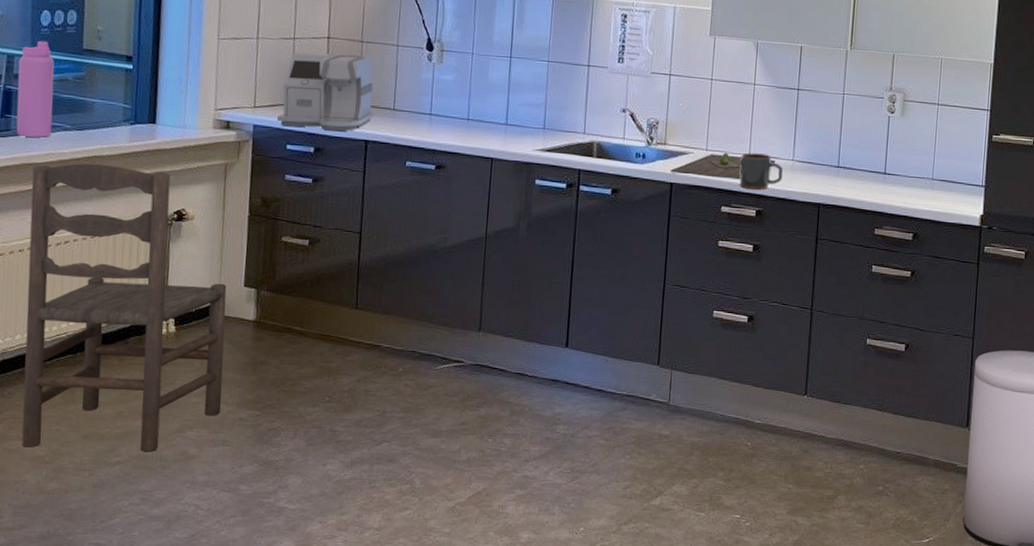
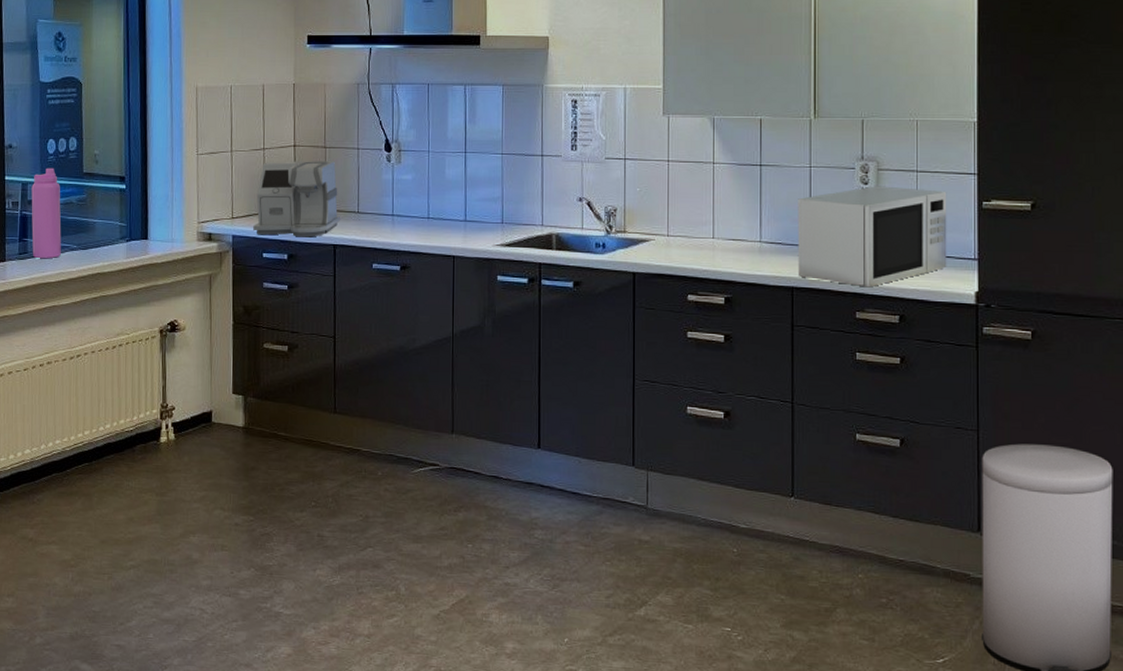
dining chair: present [21,163,227,453] -> none [47,280,219,557]
cutting board: present [670,152,776,180] -> none [631,237,742,265]
mug: present [739,152,783,190] -> none [704,236,750,275]
microwave: none [825,115,963,207] -> present [797,186,947,288]

